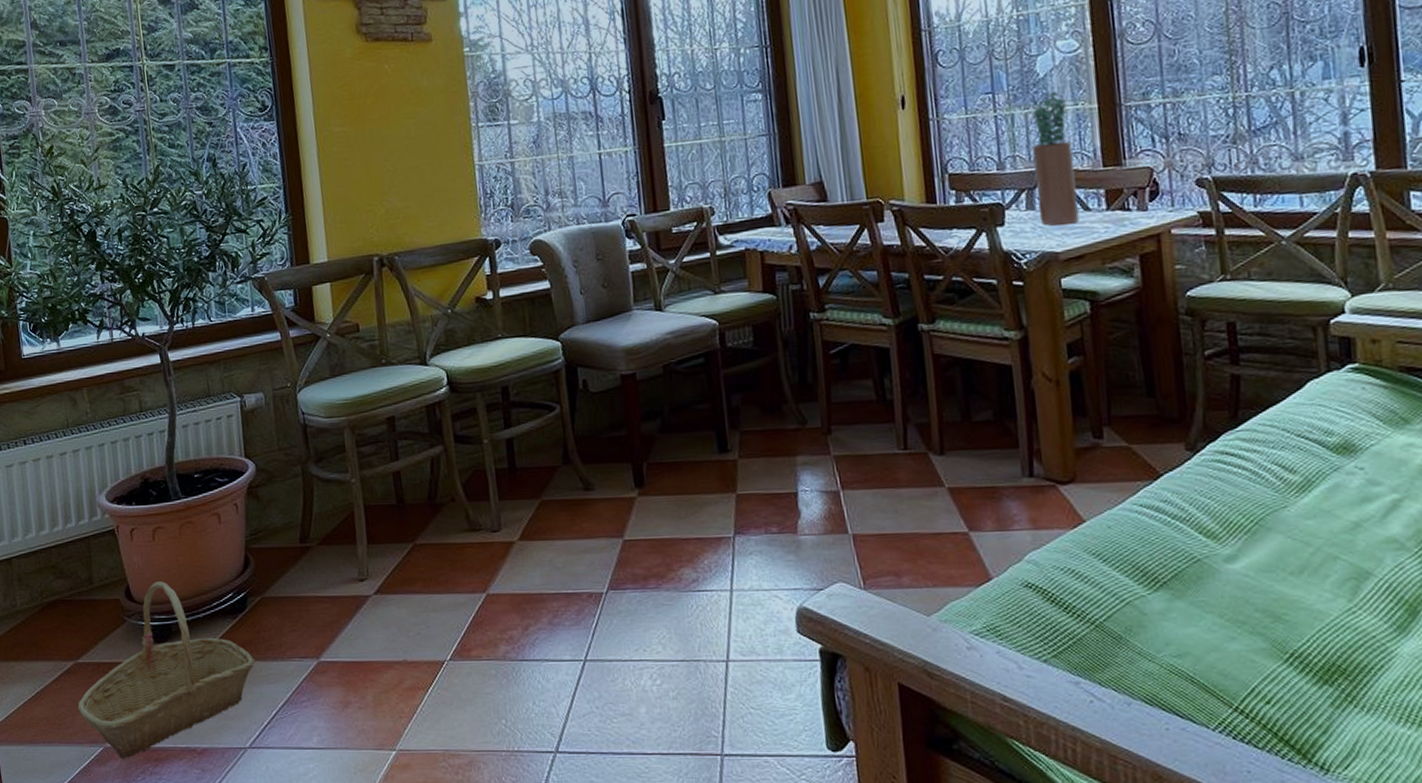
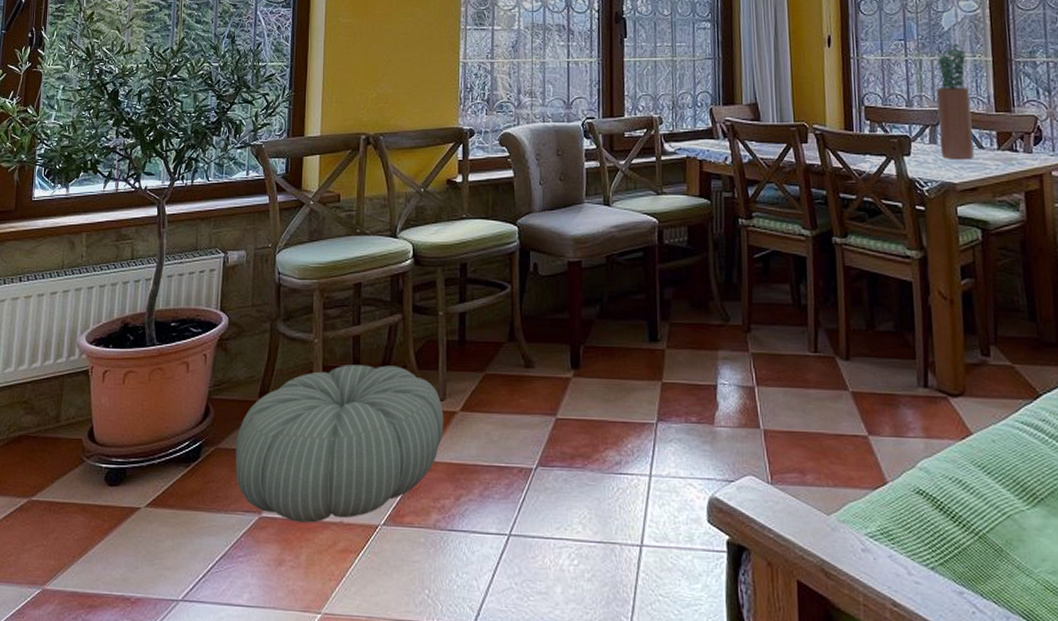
basket: present [77,581,256,758] -> none [23,425,201,602]
pouf: none [282,499,503,664] -> present [235,365,444,523]

